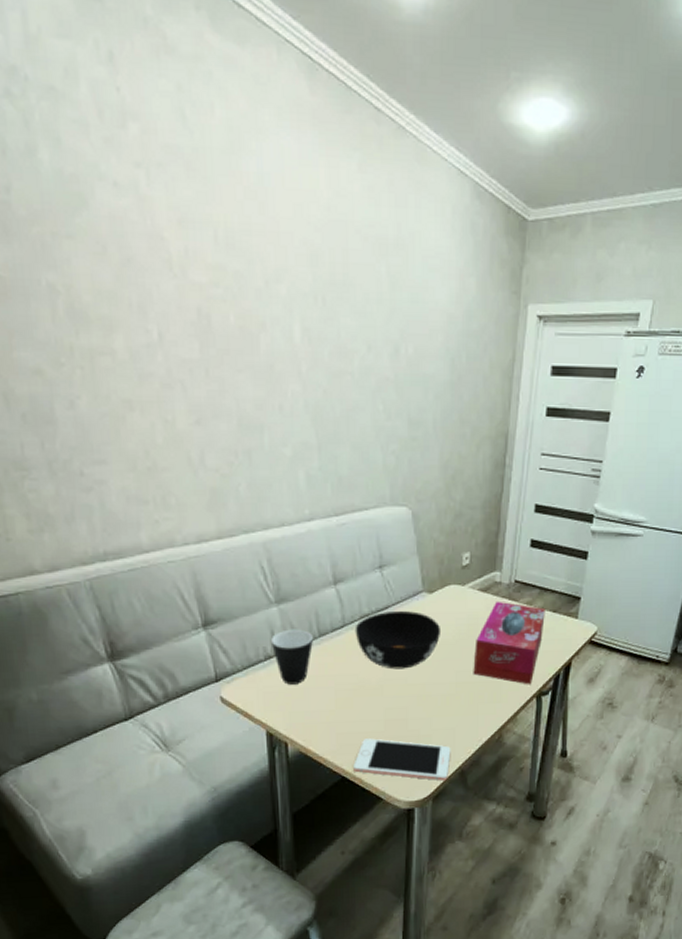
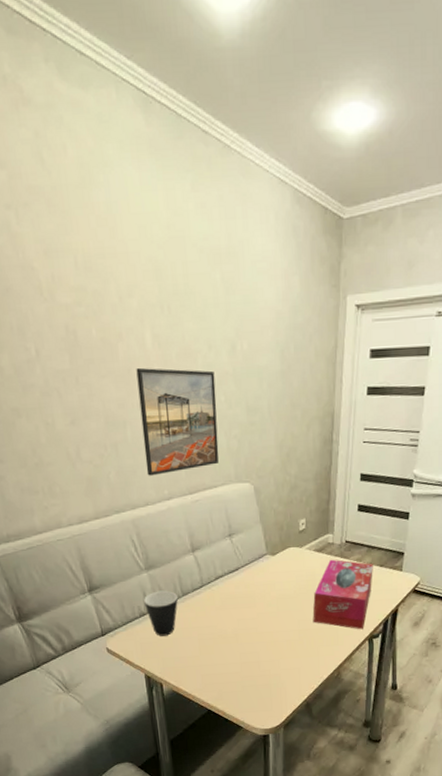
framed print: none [280,364,374,491] -> present [136,367,219,476]
cell phone: present [353,738,451,781] -> none [217,678,298,712]
bowl: present [355,610,442,670] -> none [211,571,284,621]

